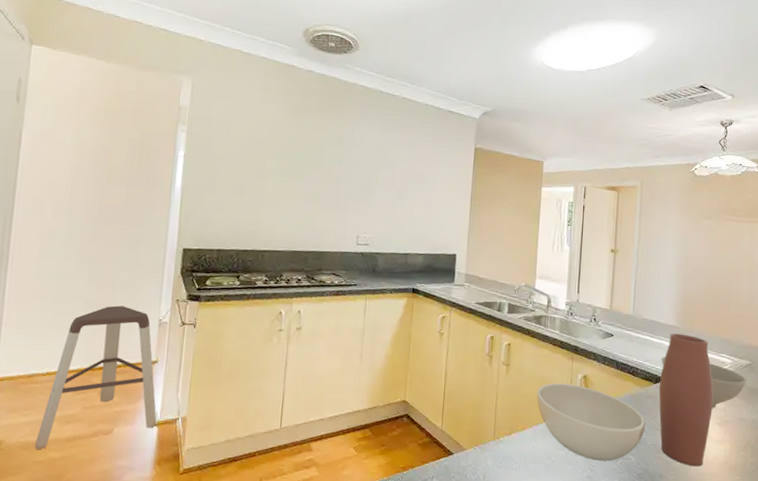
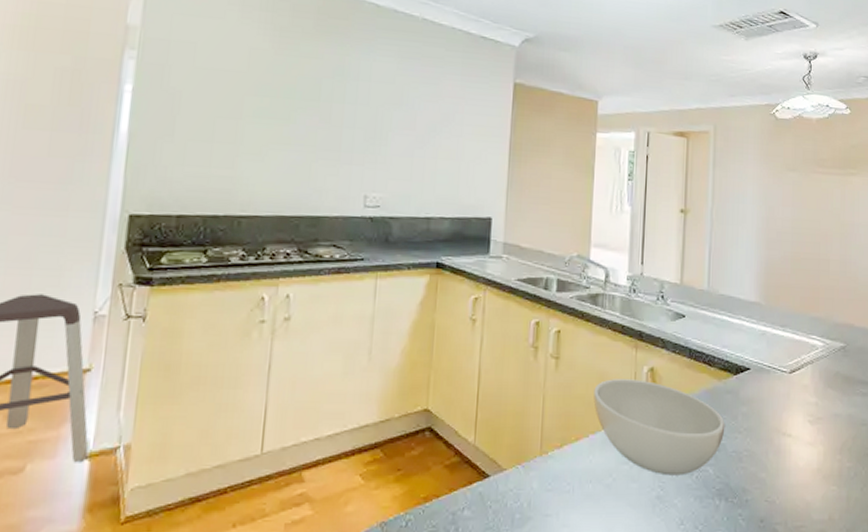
vase: present [659,333,714,467] -> none [740,311,803,477]
bowl: present [661,357,747,408] -> none [742,341,842,403]

